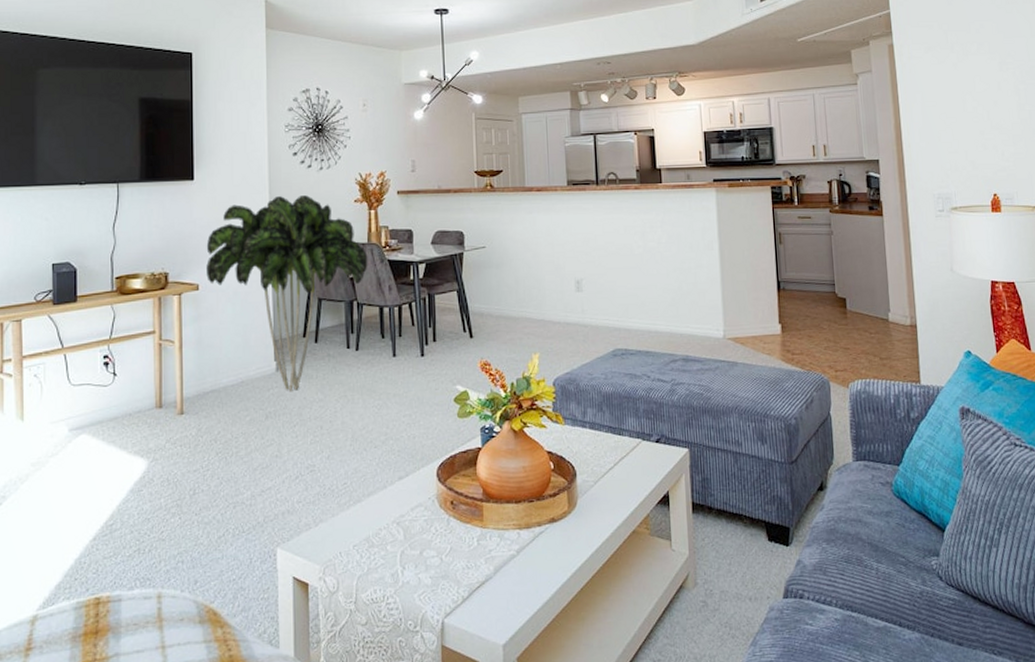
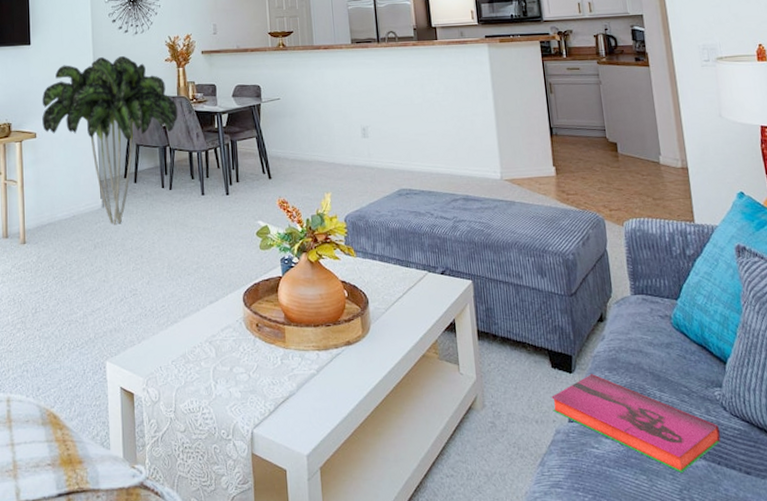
hardback book: none [766,545,936,647] -> present [551,373,721,473]

